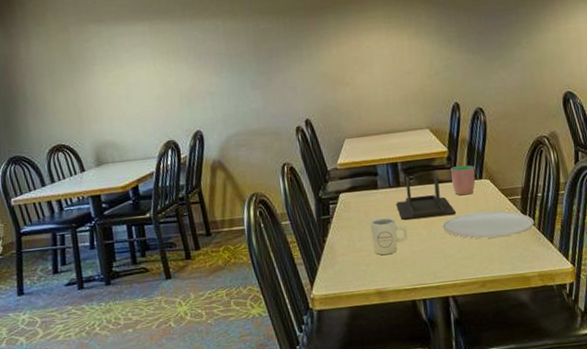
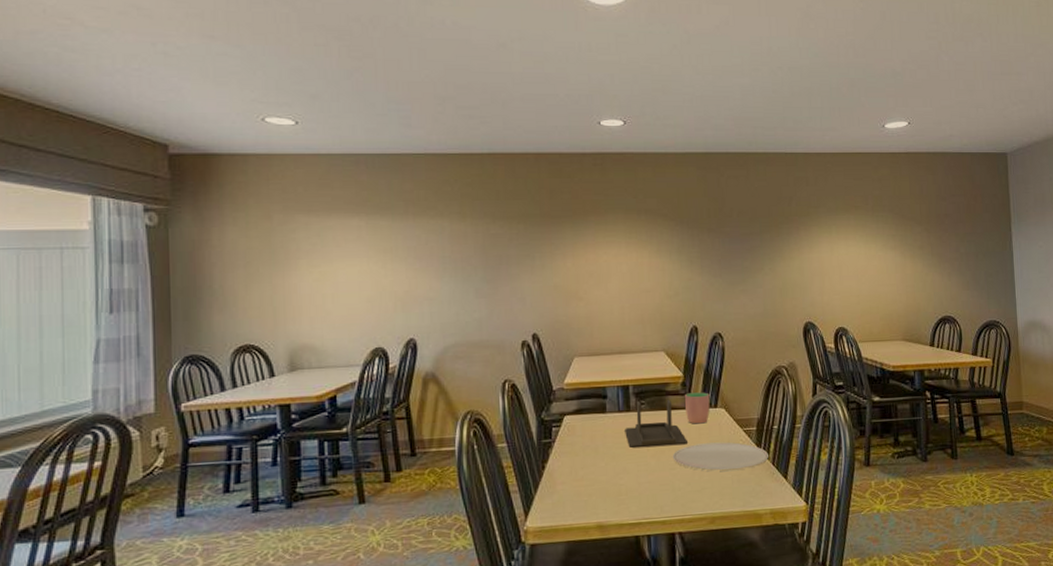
mug: present [370,218,408,256] -> none [595,444,636,486]

